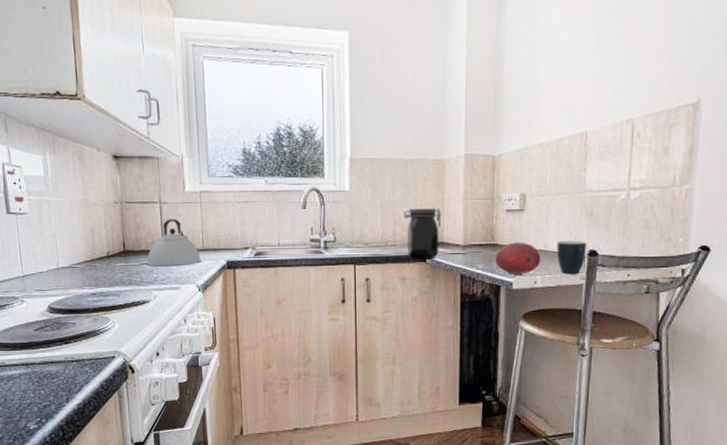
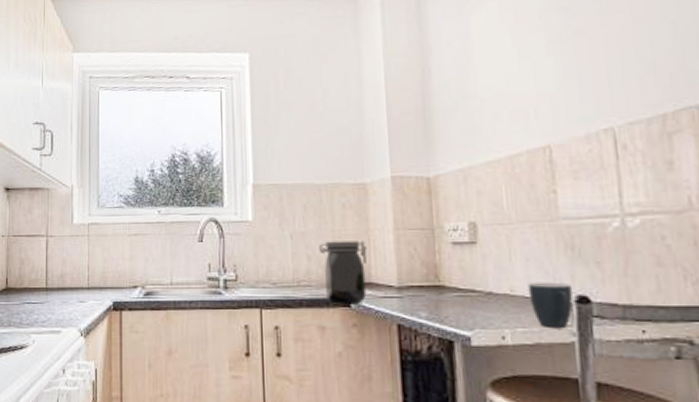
kettle: present [146,219,201,267] -> none [28,253,85,307]
fruit: present [495,242,541,274] -> none [443,284,508,326]

